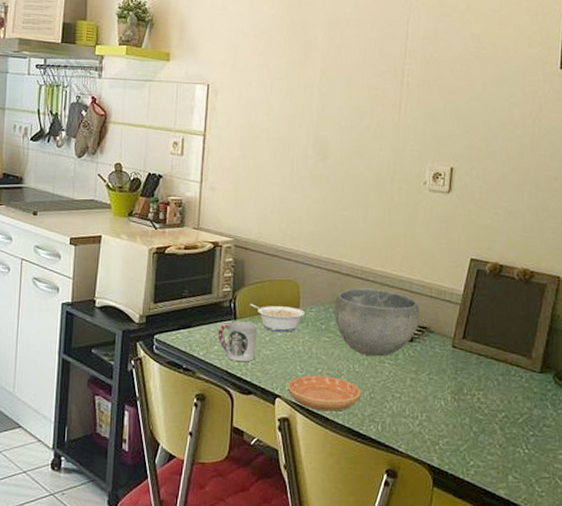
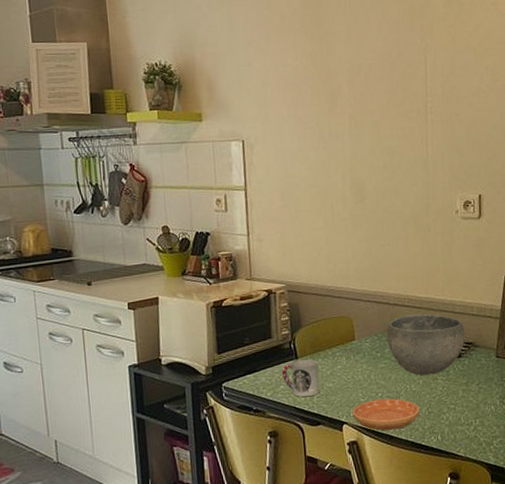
legume: present [250,303,305,332] -> none [309,340,360,365]

